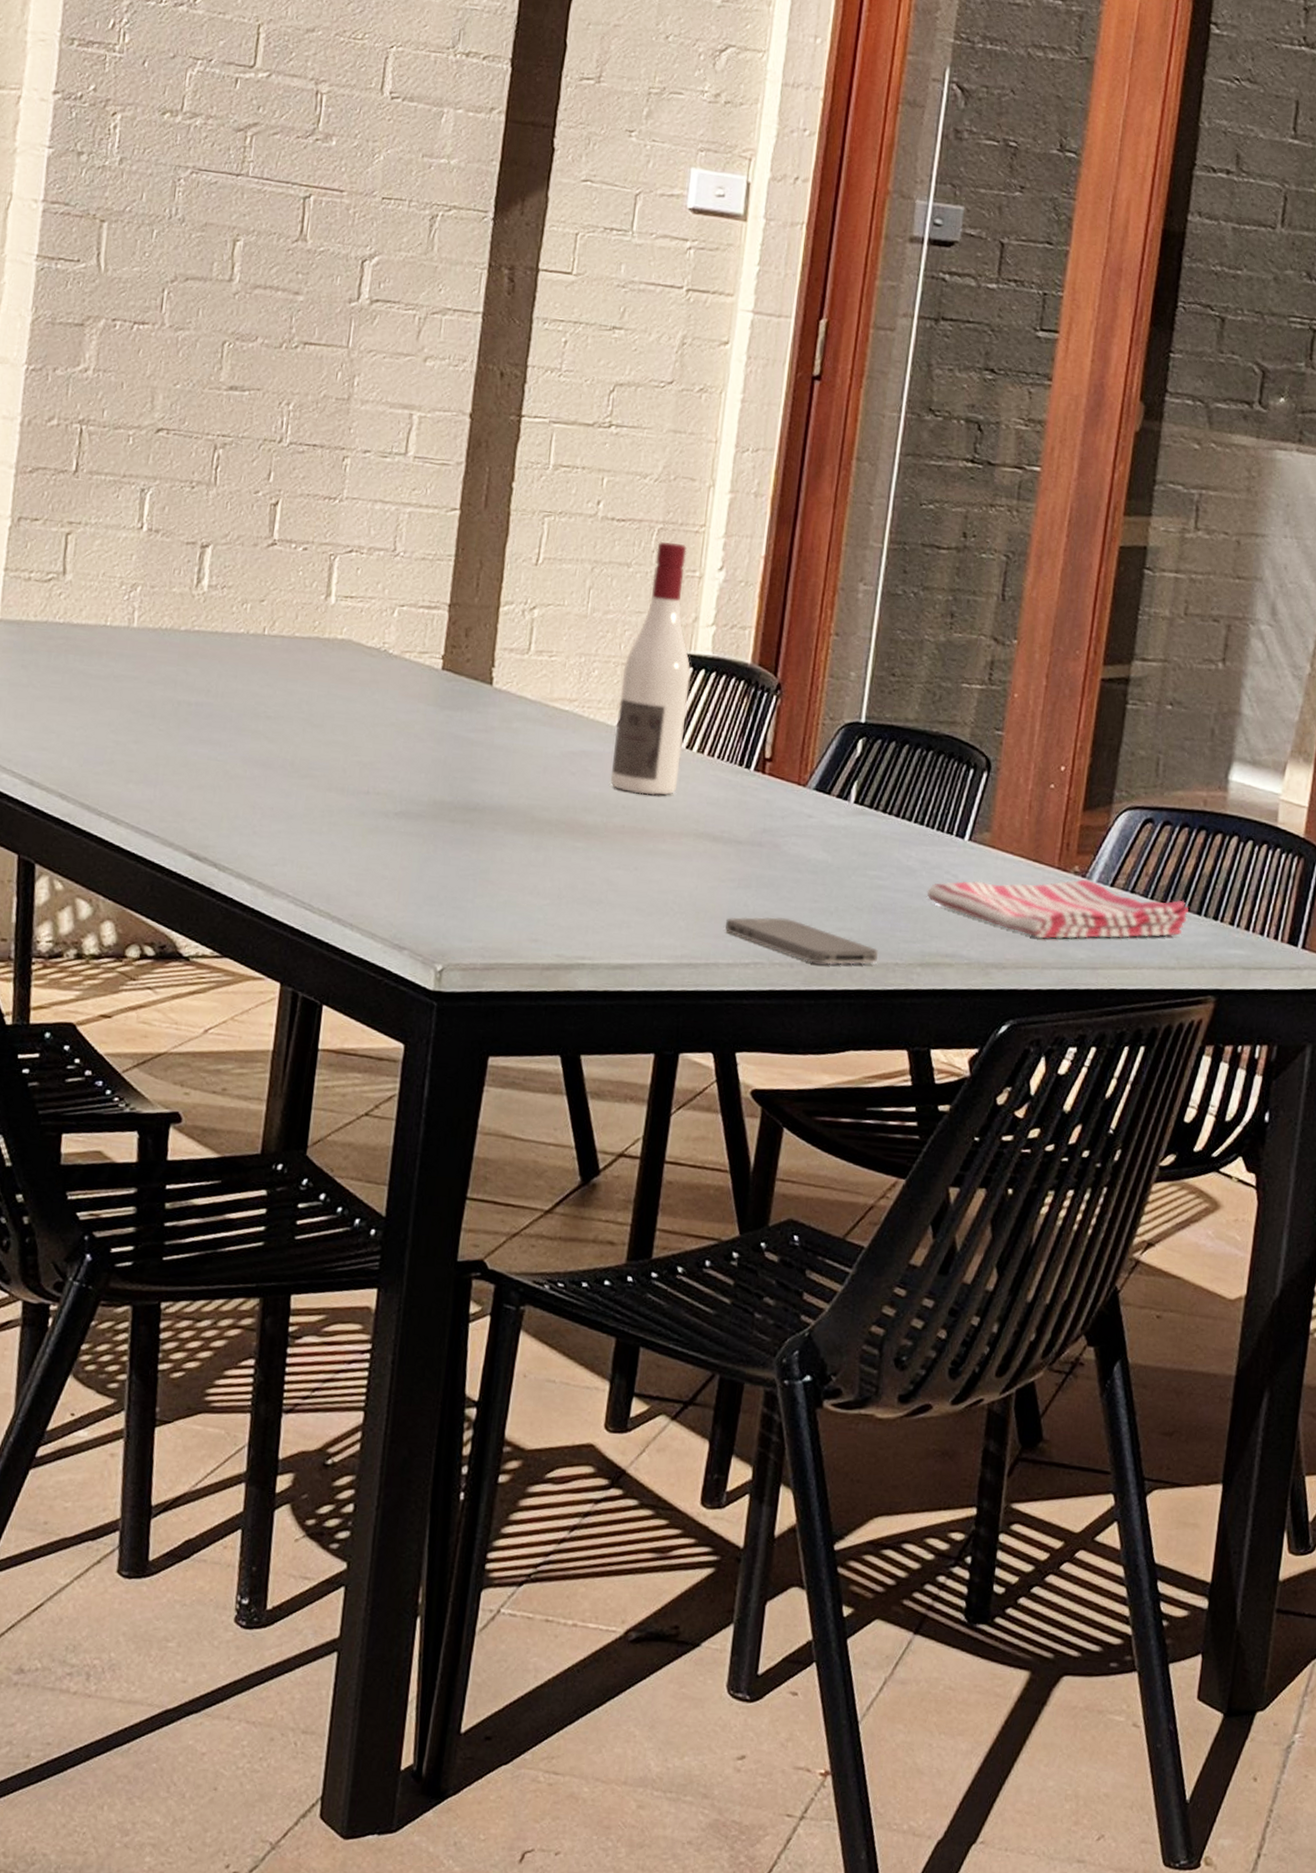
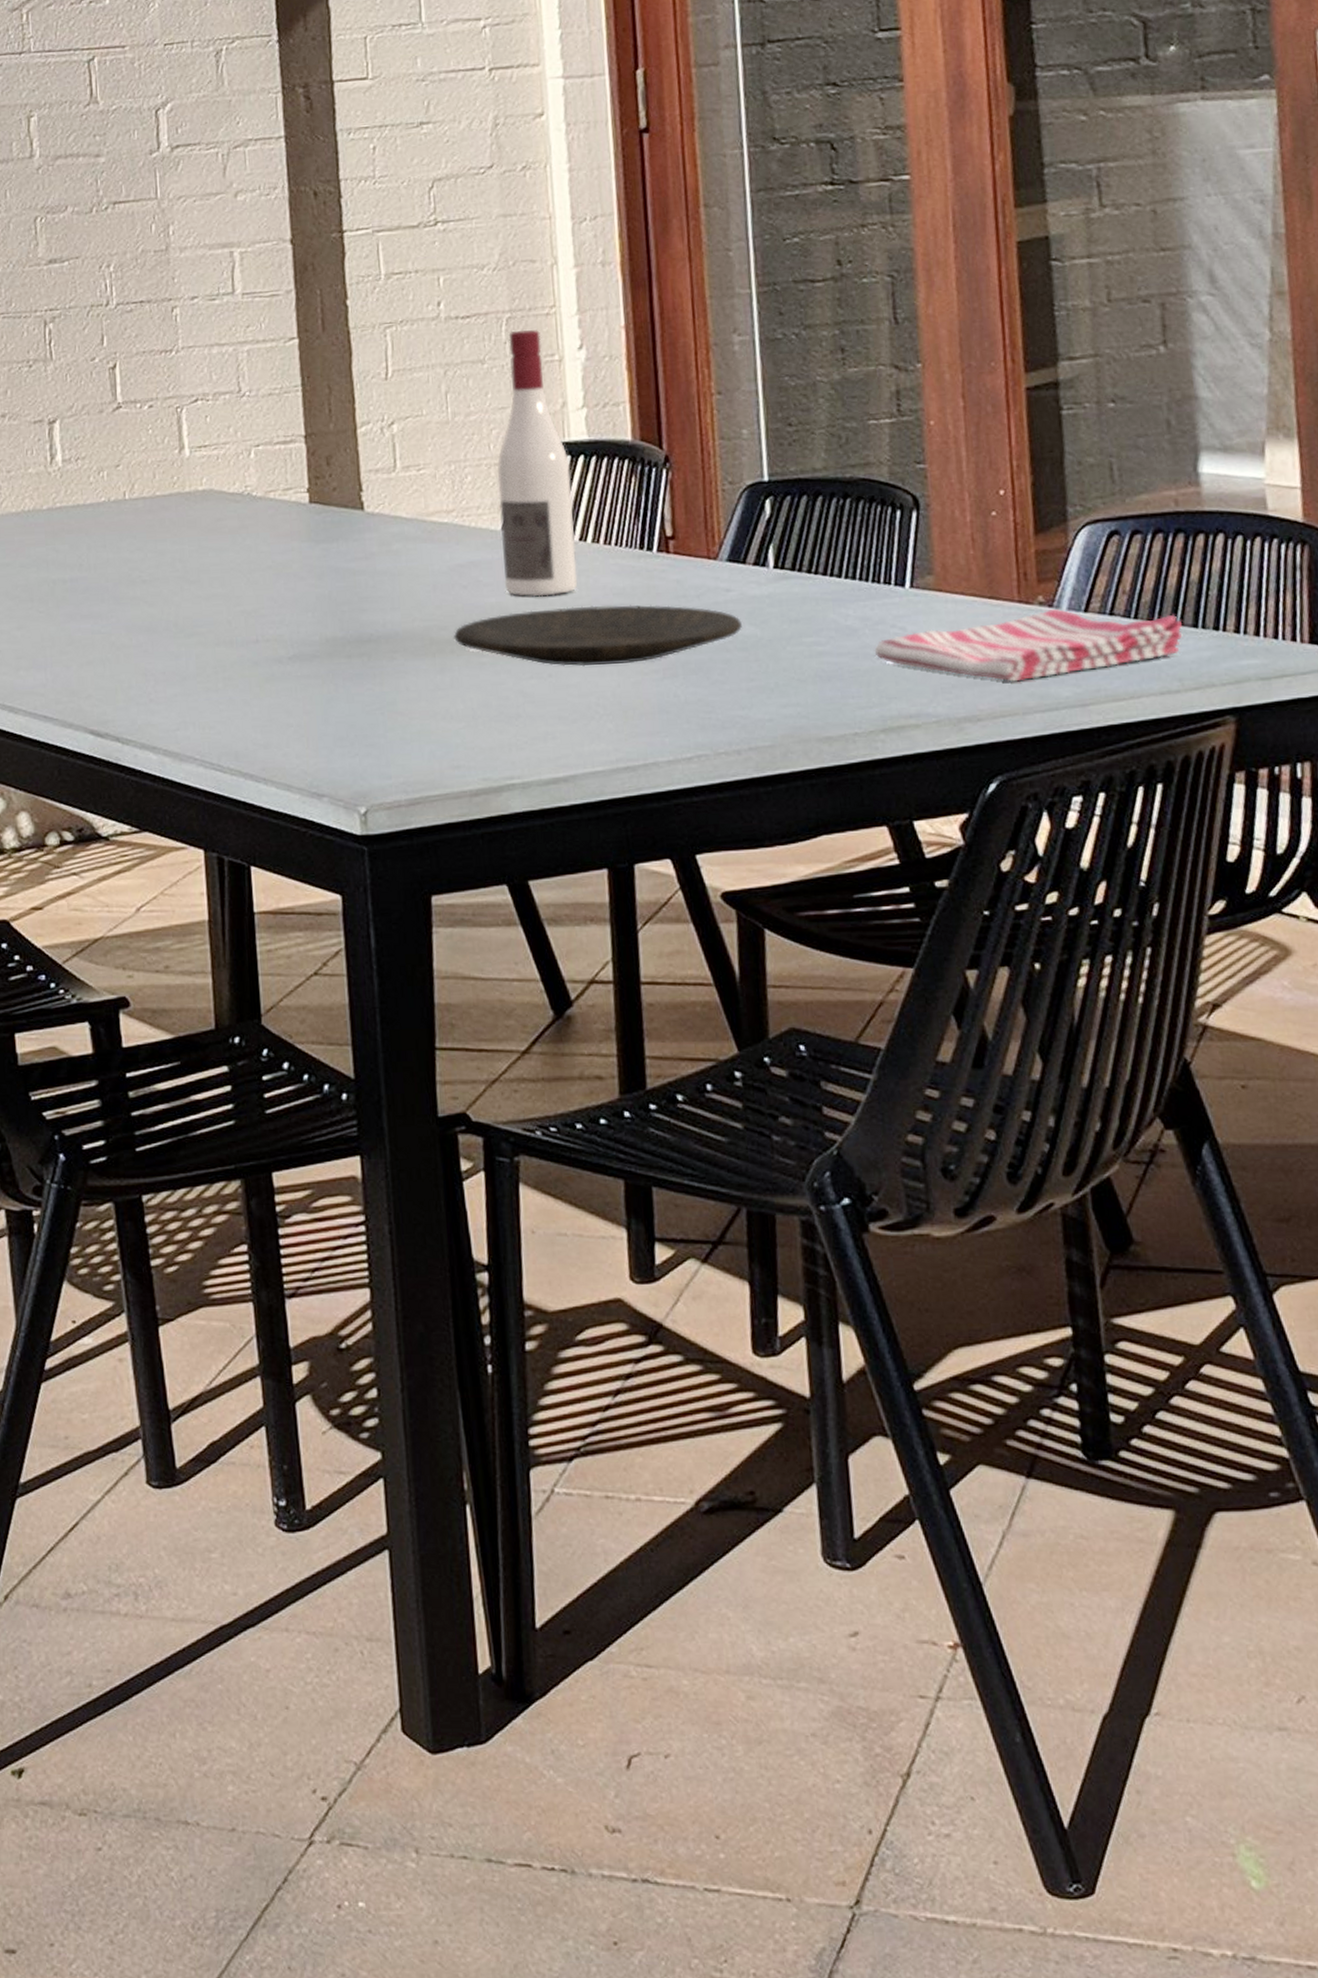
plate: none [554,805,817,869] -> present [454,605,742,667]
smartphone: present [724,917,878,965] -> none [657,703,833,747]

